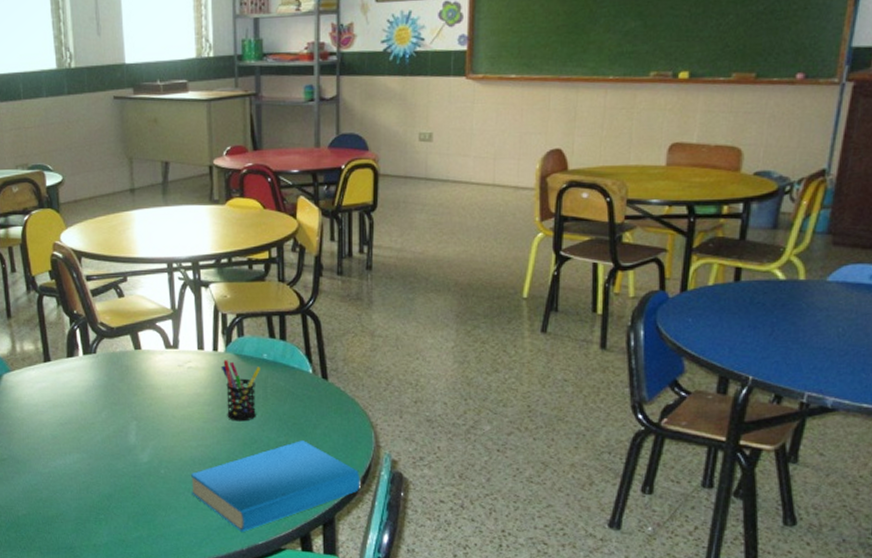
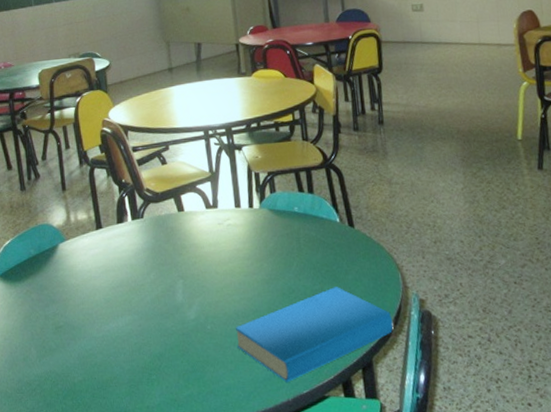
pen holder: present [220,360,260,422] -> none [257,215,293,273]

